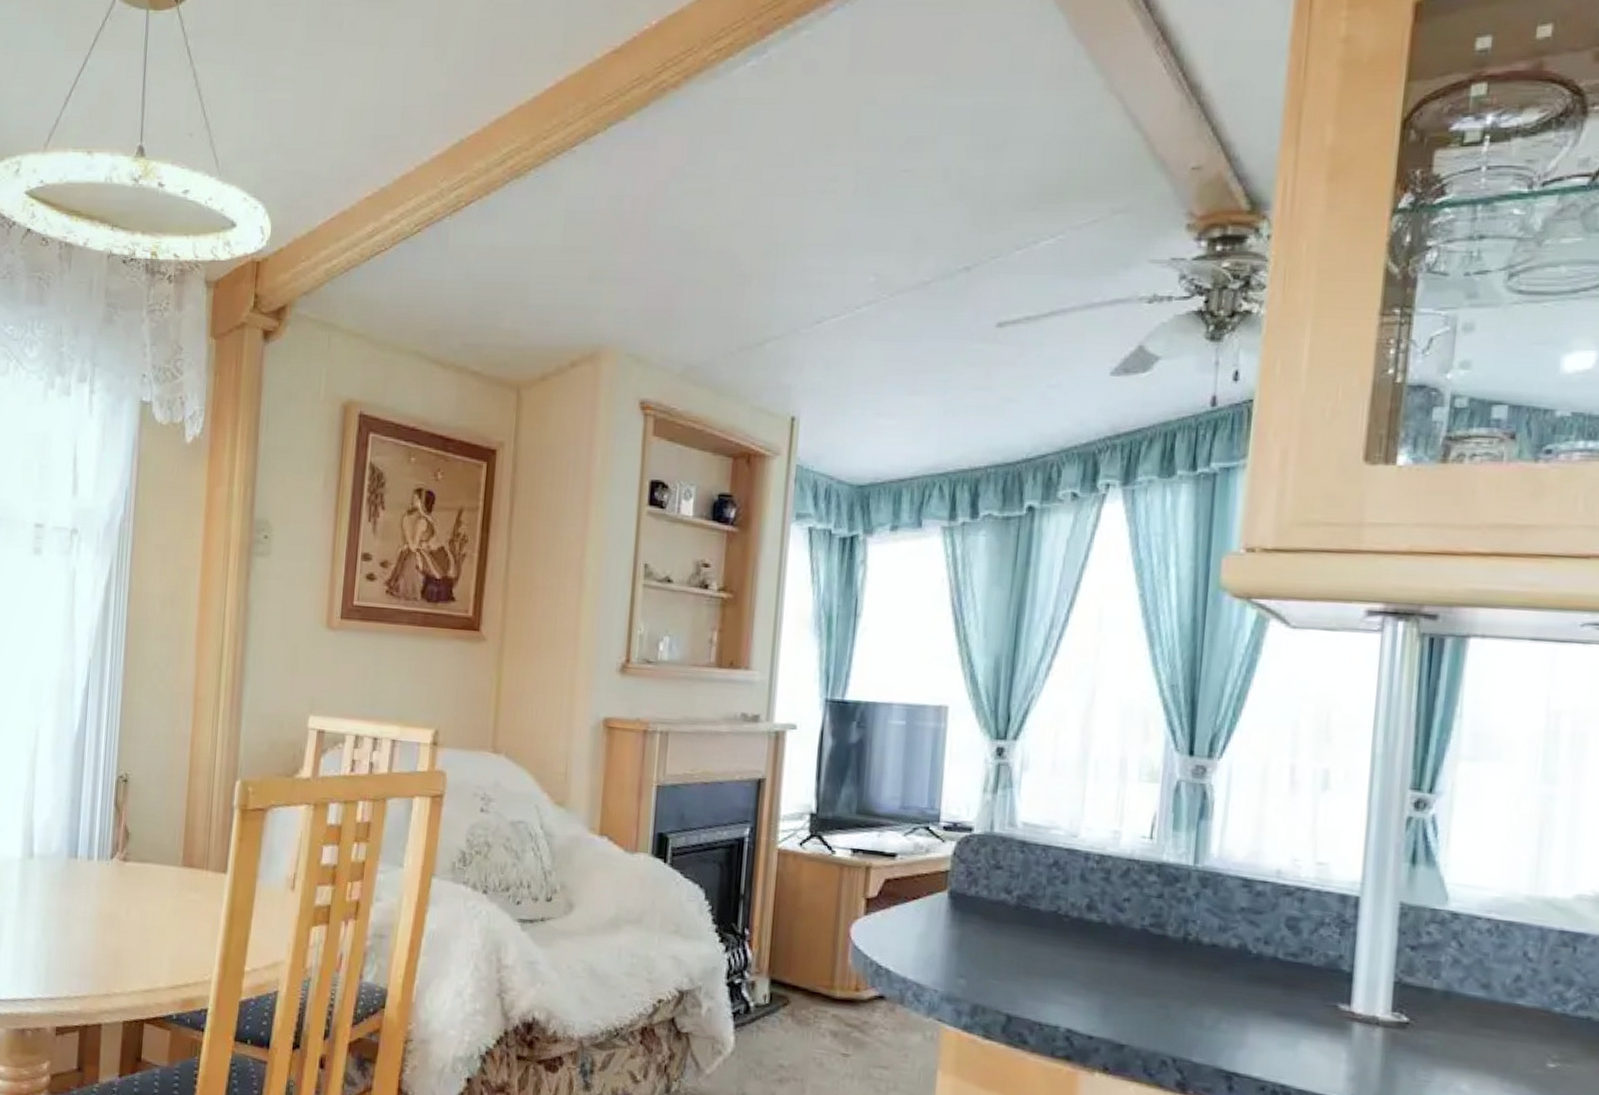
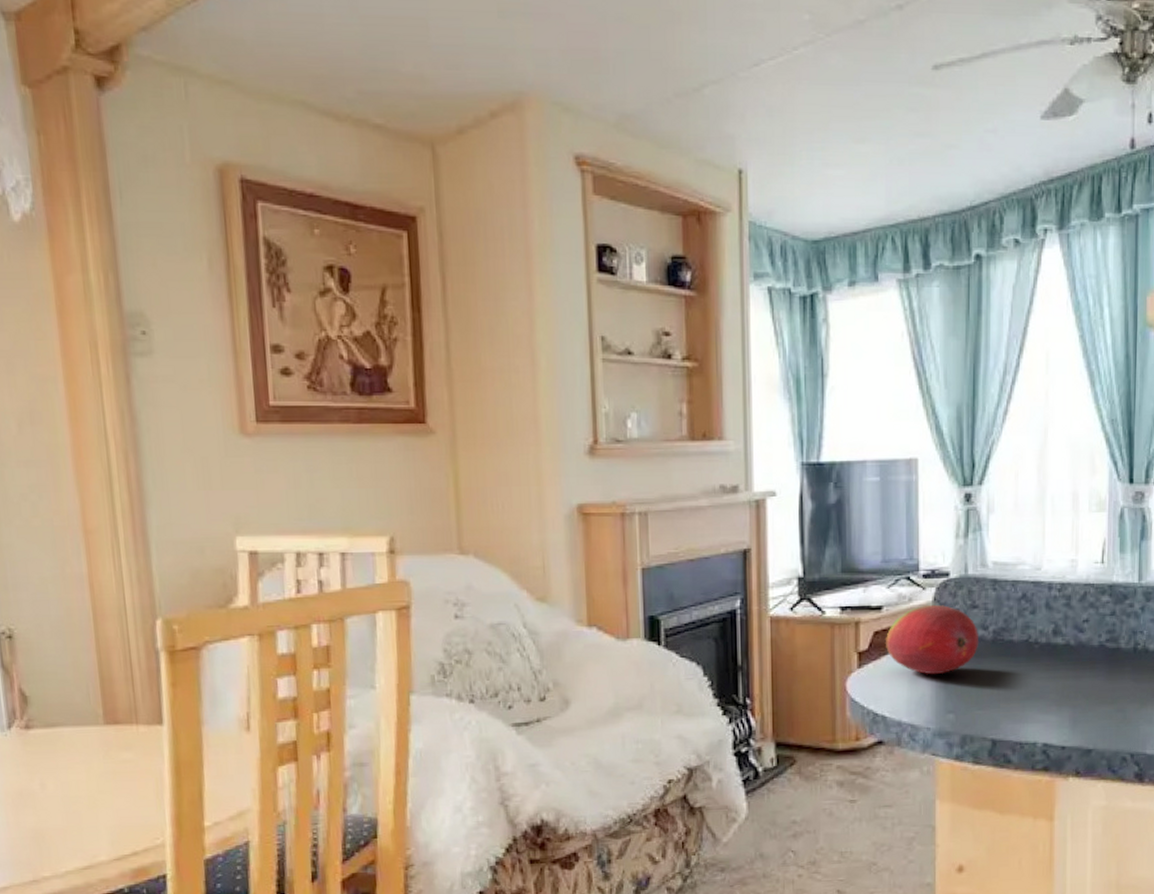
fruit: none [896,859,1001,934] -> present [885,604,980,675]

